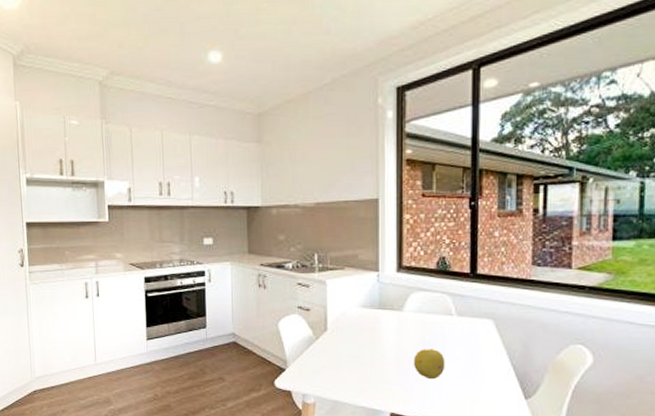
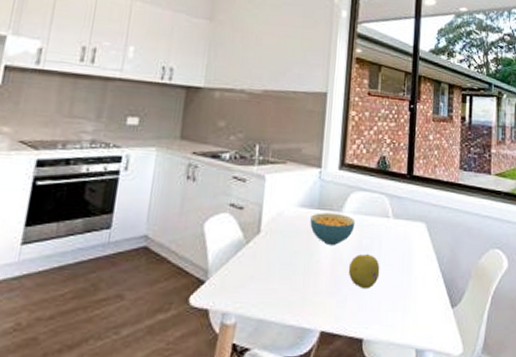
cereal bowl: none [372,312,417,341] -> present [310,213,356,245]

